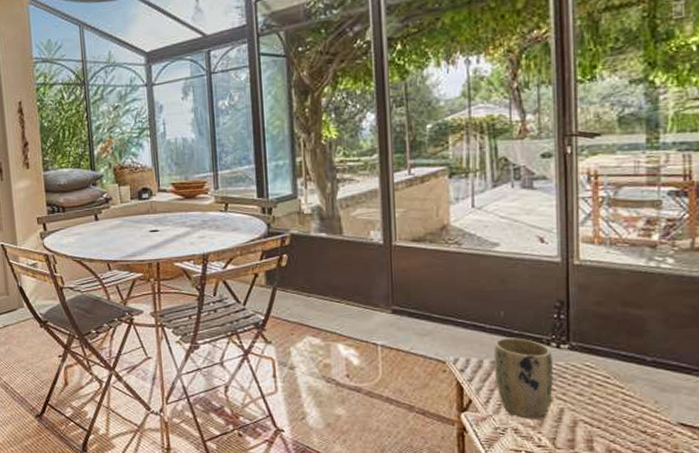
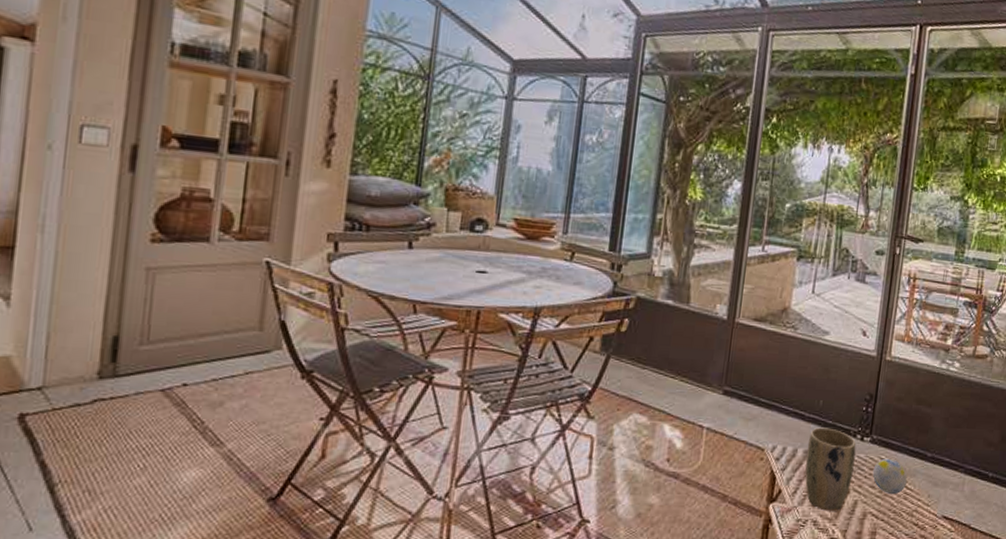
decorative ball: none [577,364,623,402] -> present [872,458,908,495]

